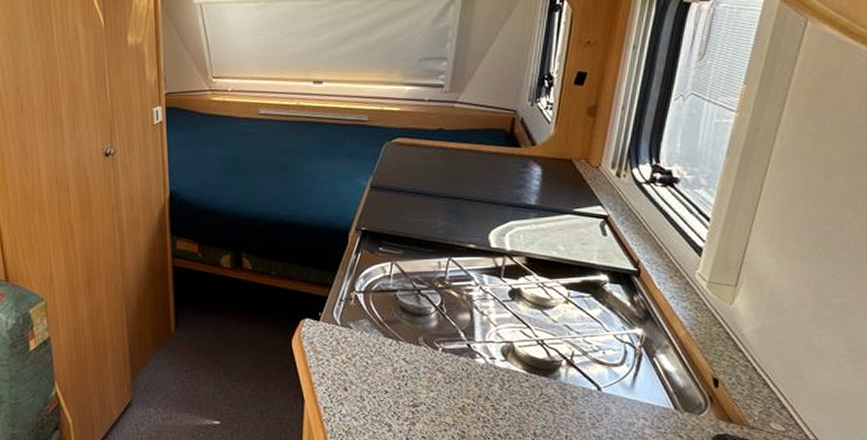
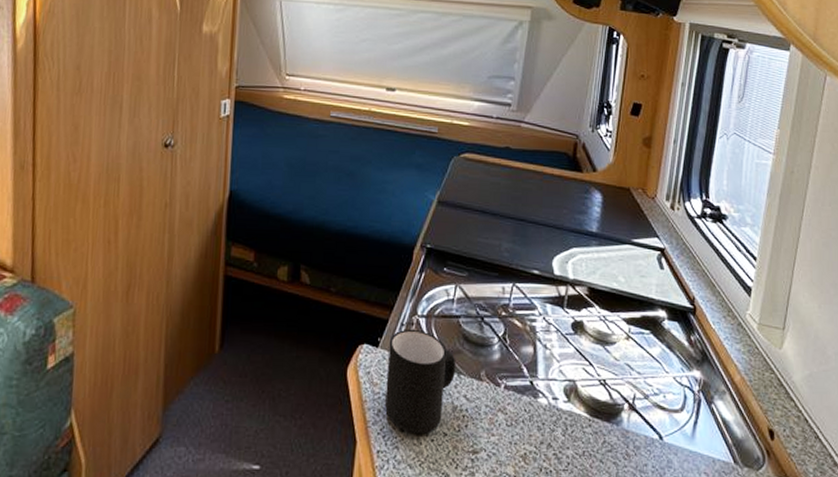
mug: none [329,303,395,392] -> present [385,329,456,434]

